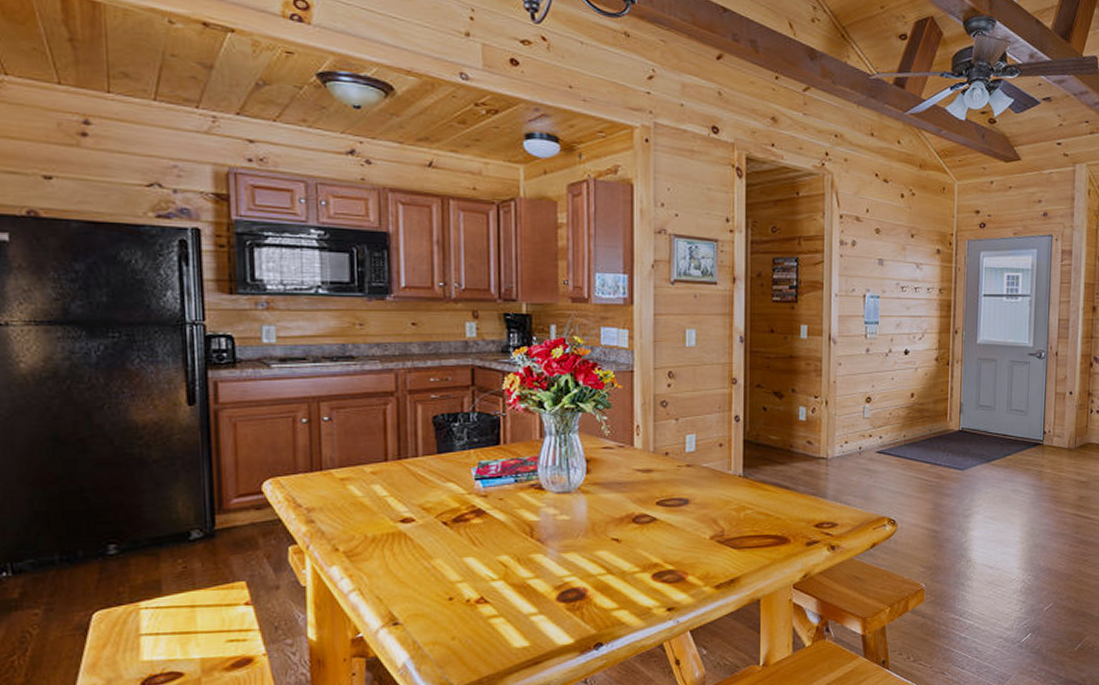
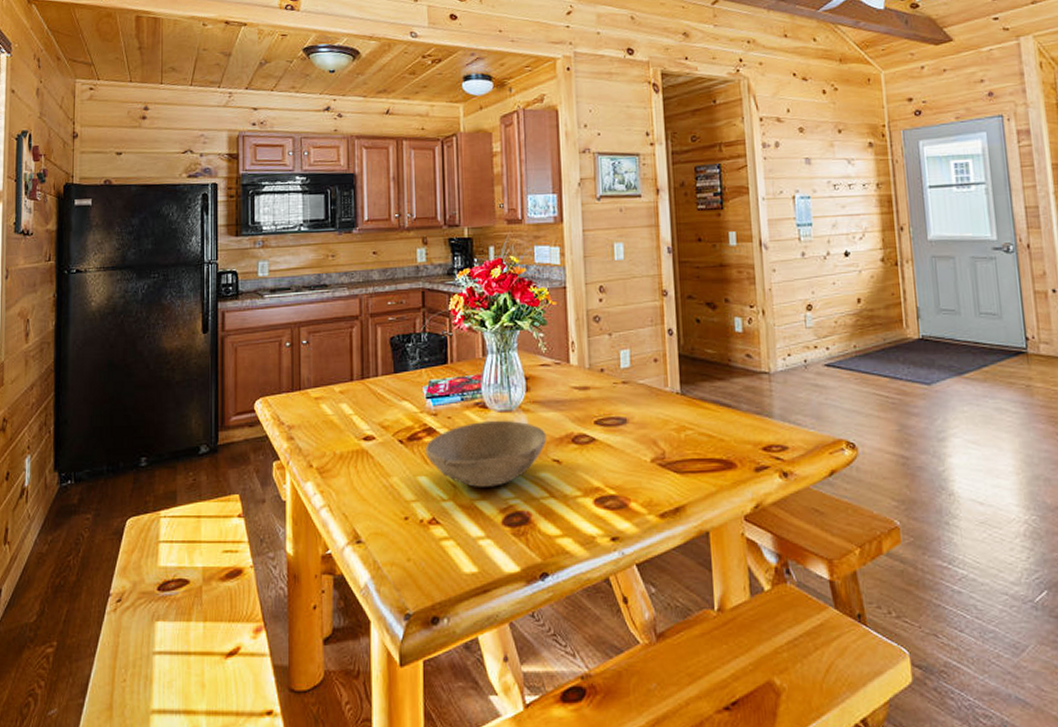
bowl: none [474,501,606,567] -> present [426,420,547,487]

